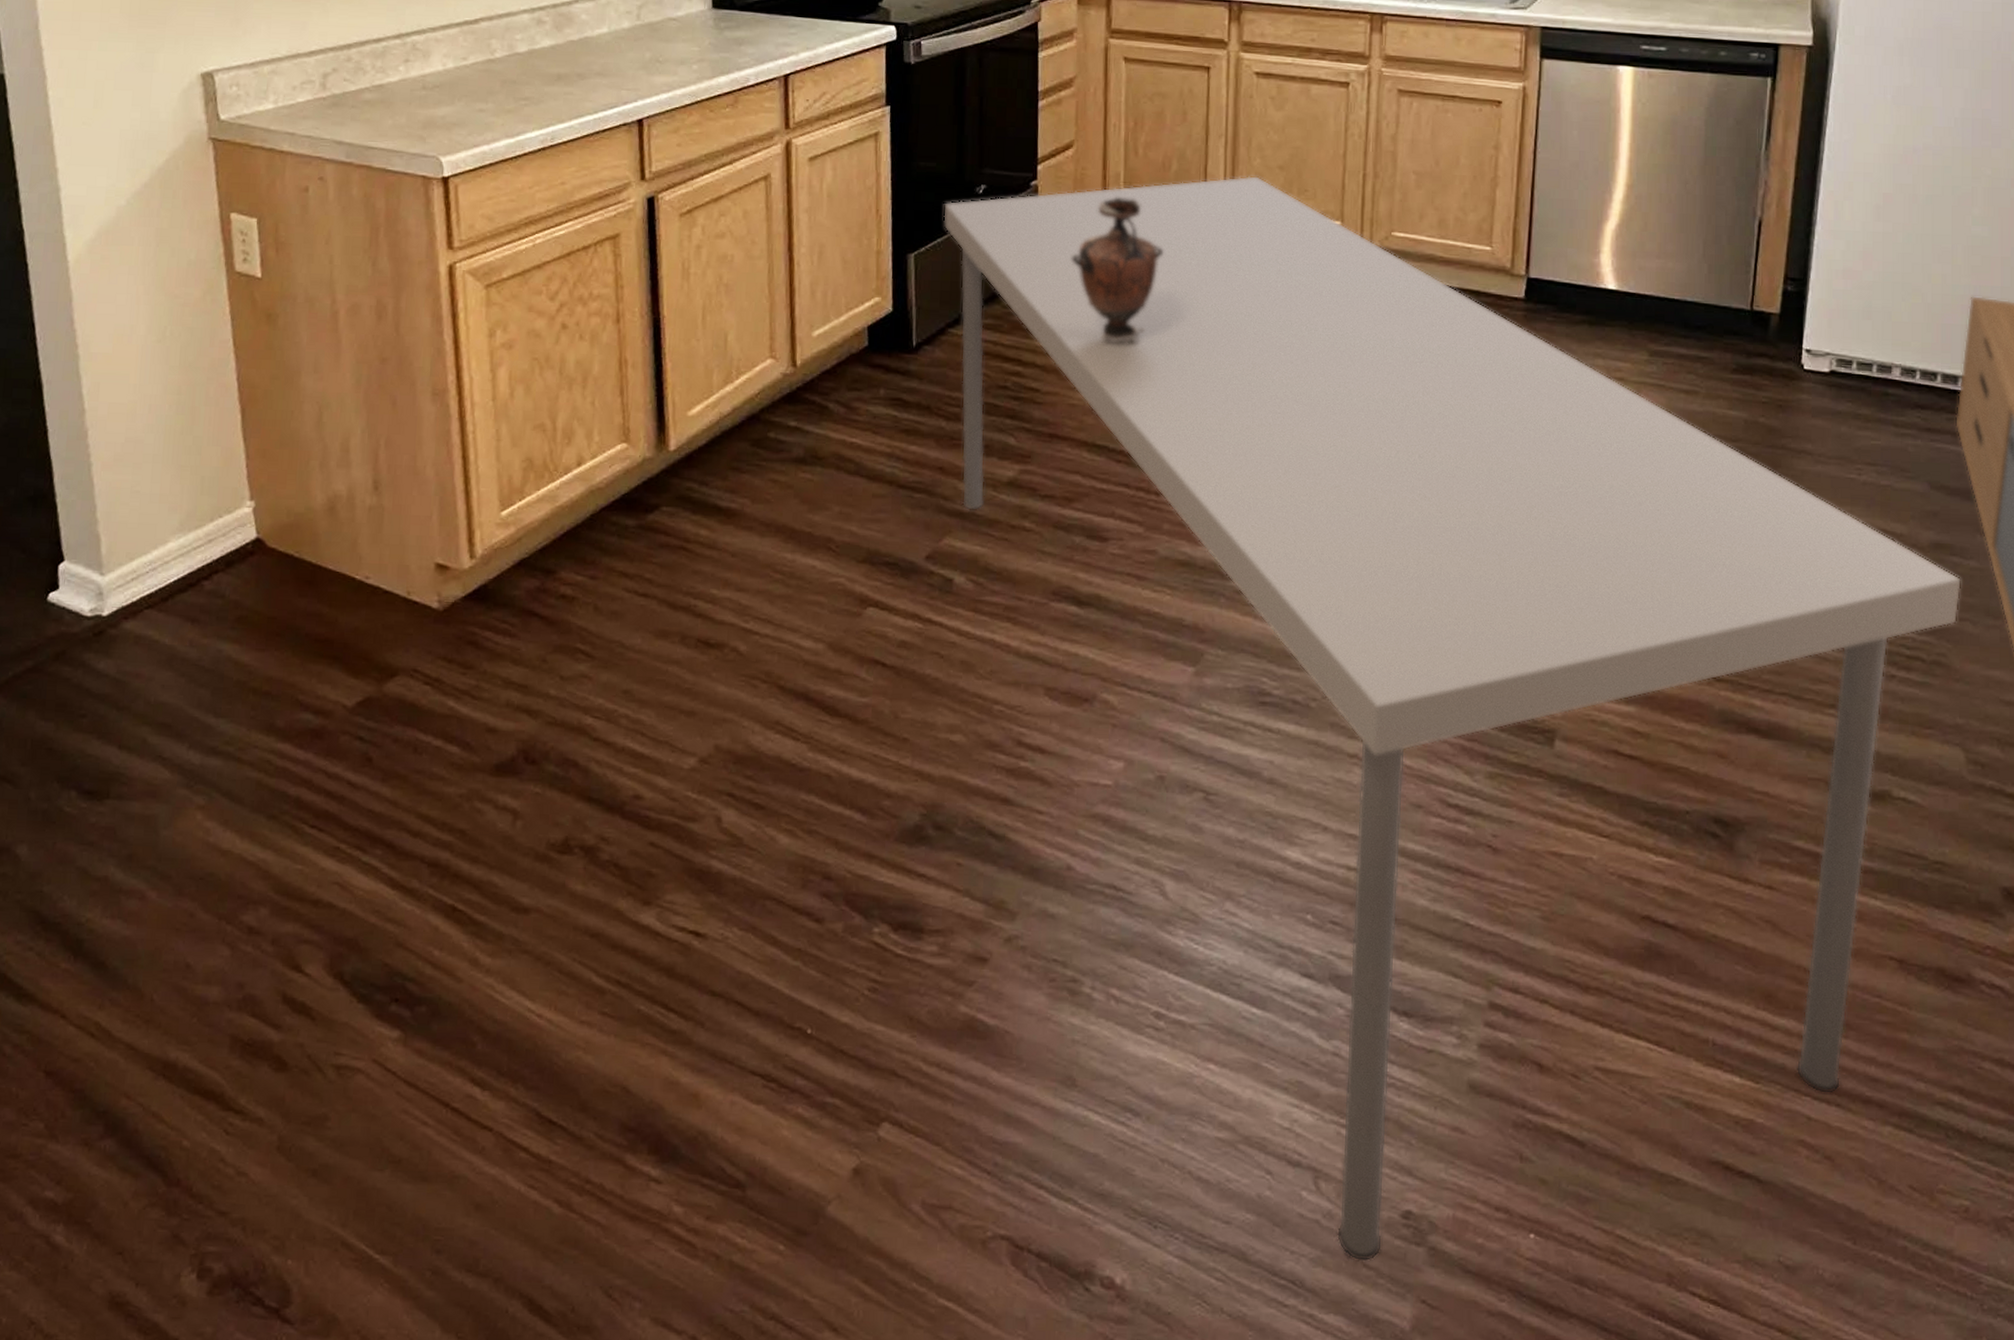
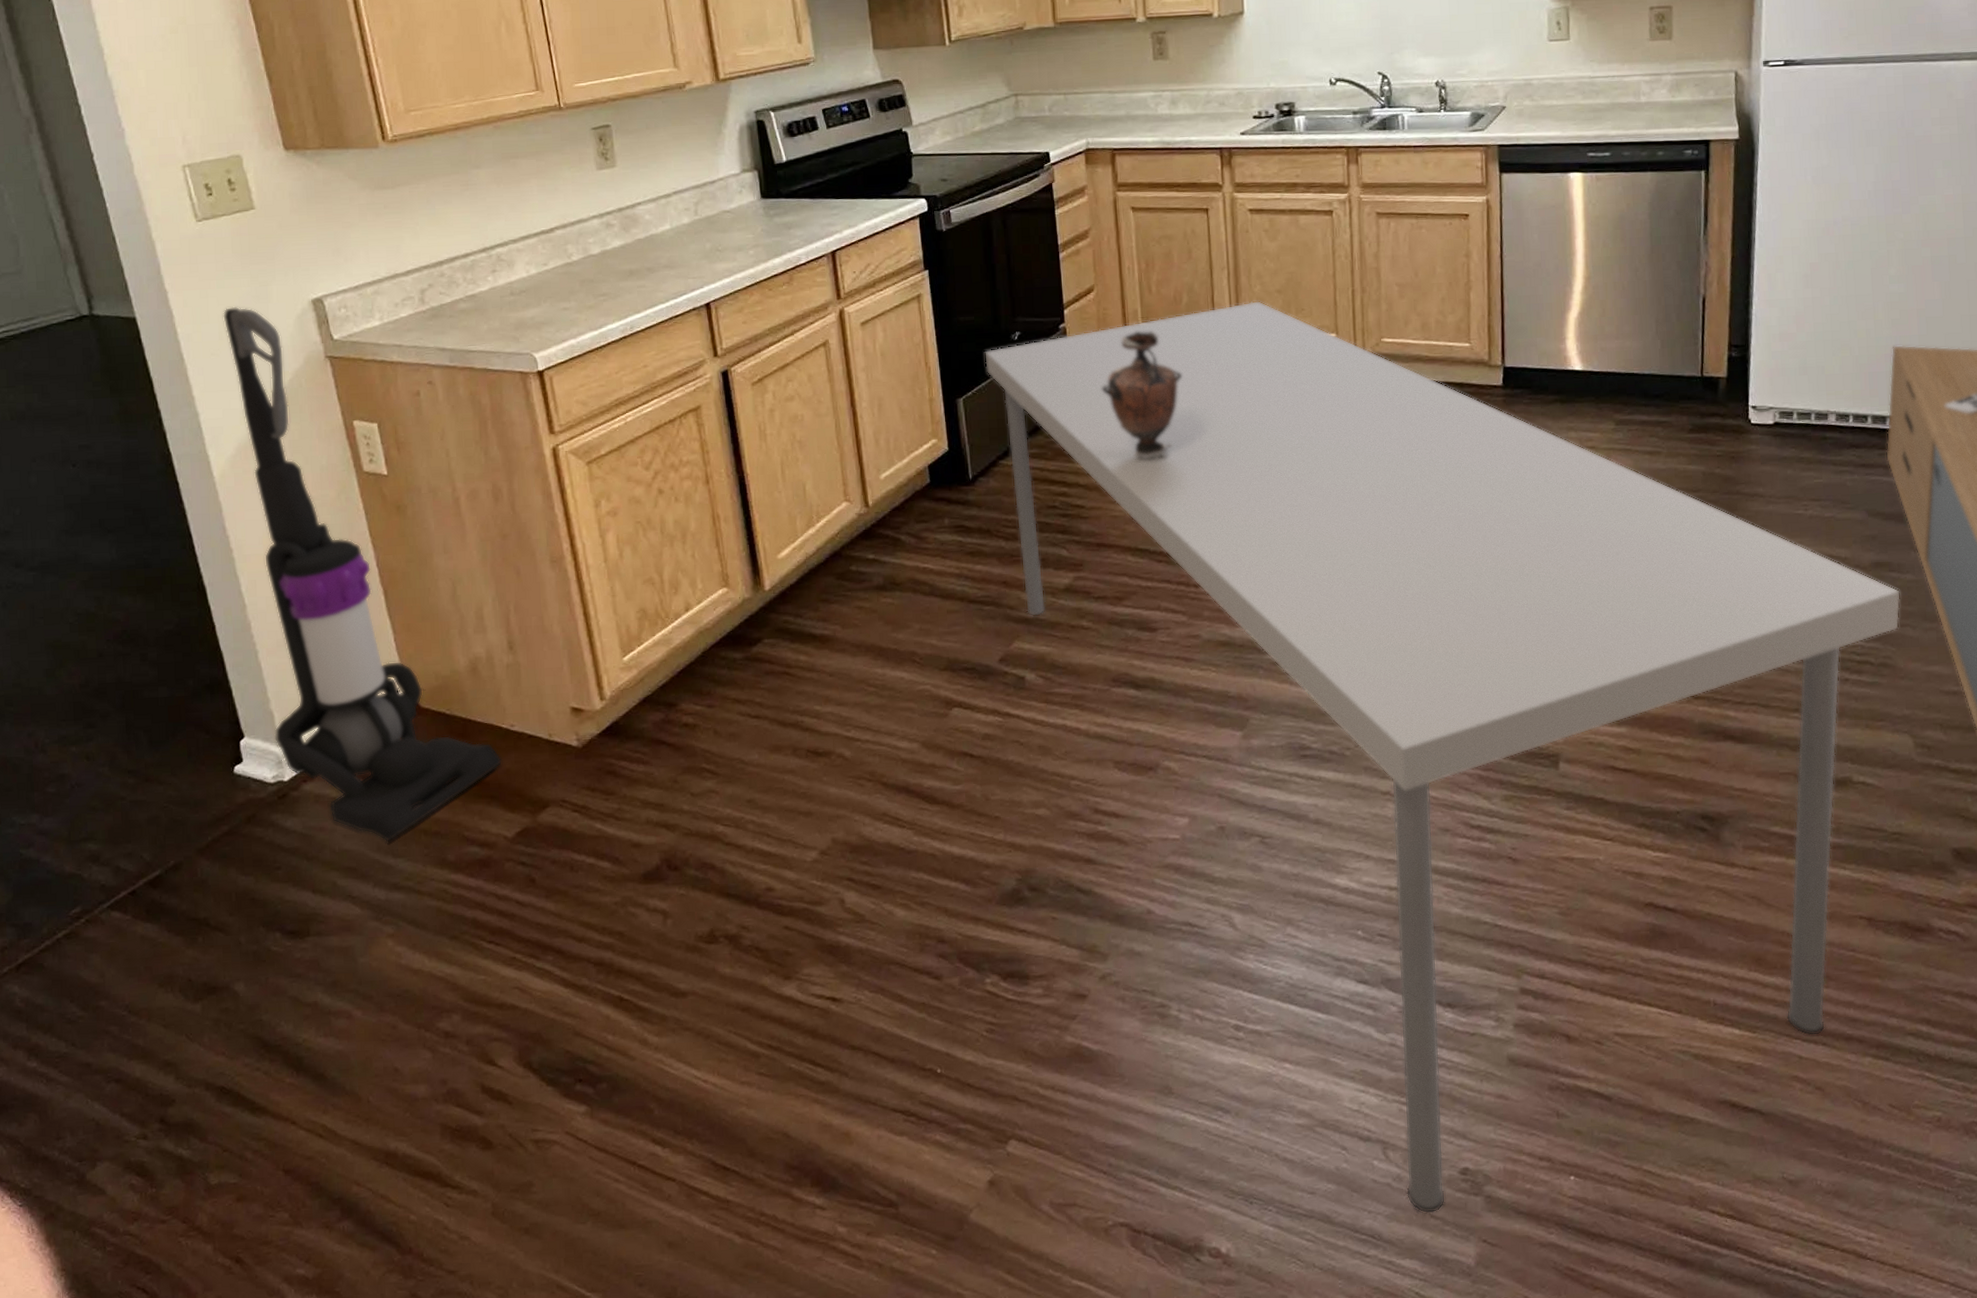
vacuum cleaner: none [98,72,352,698] -> present [223,306,503,842]

